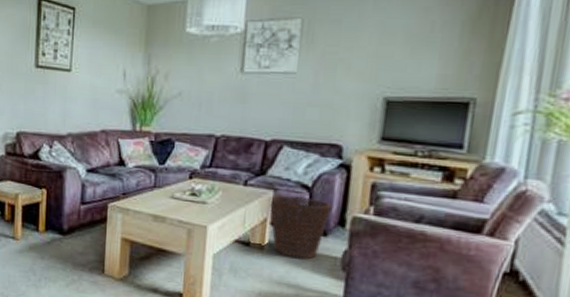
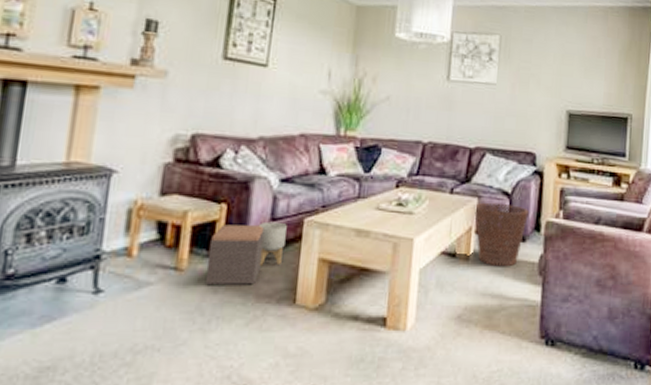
footstool: none [34,206,76,255] -> present [204,224,265,285]
planter: none [71,205,94,240] -> present [258,221,287,265]

